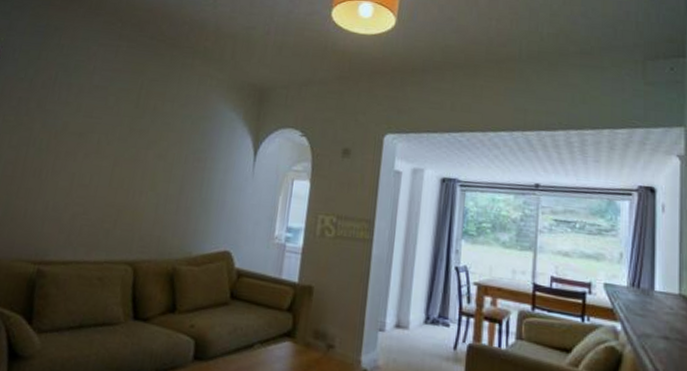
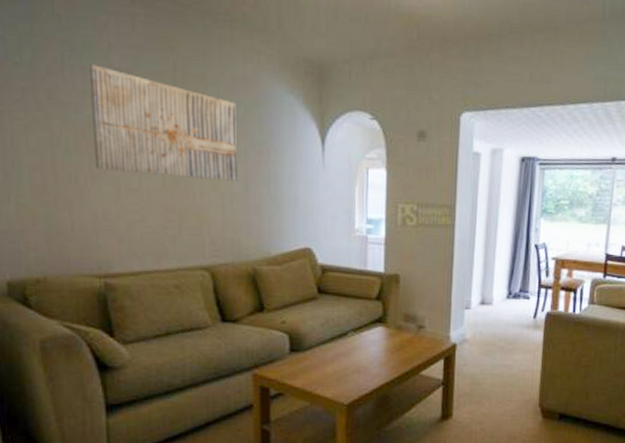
wall art: none [58,82,186,184] -> present [90,64,237,181]

